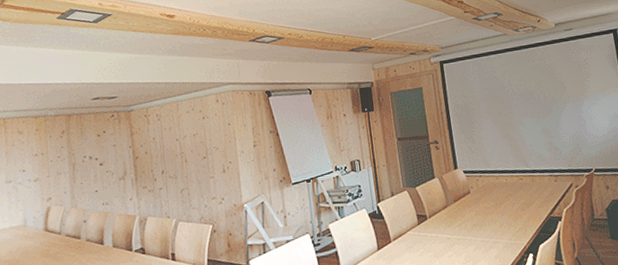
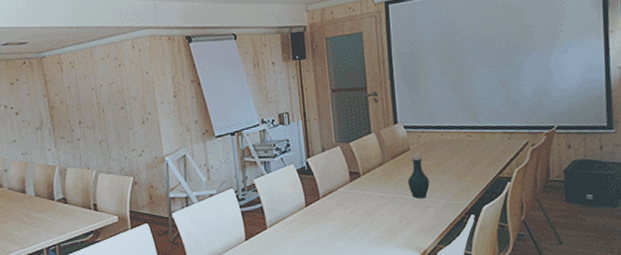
bottle: none [470,196,490,240] -> present [407,154,430,199]

